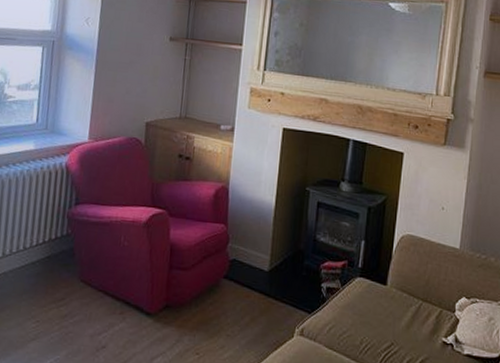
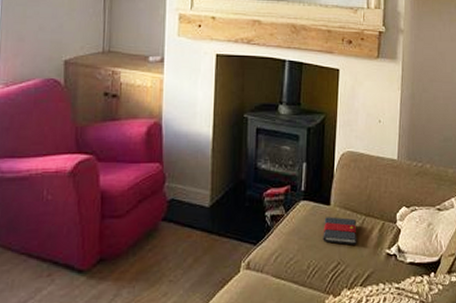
book: none [377,296,413,329] -> present [323,216,357,245]

